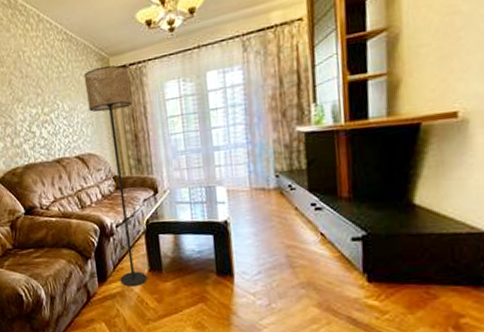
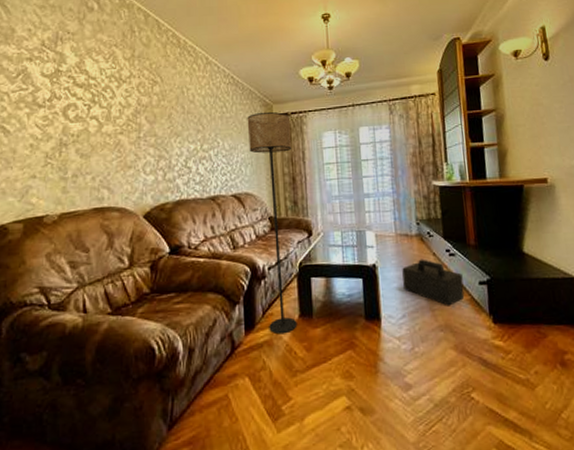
speaker: none [257,214,333,263] -> present [402,259,465,306]

